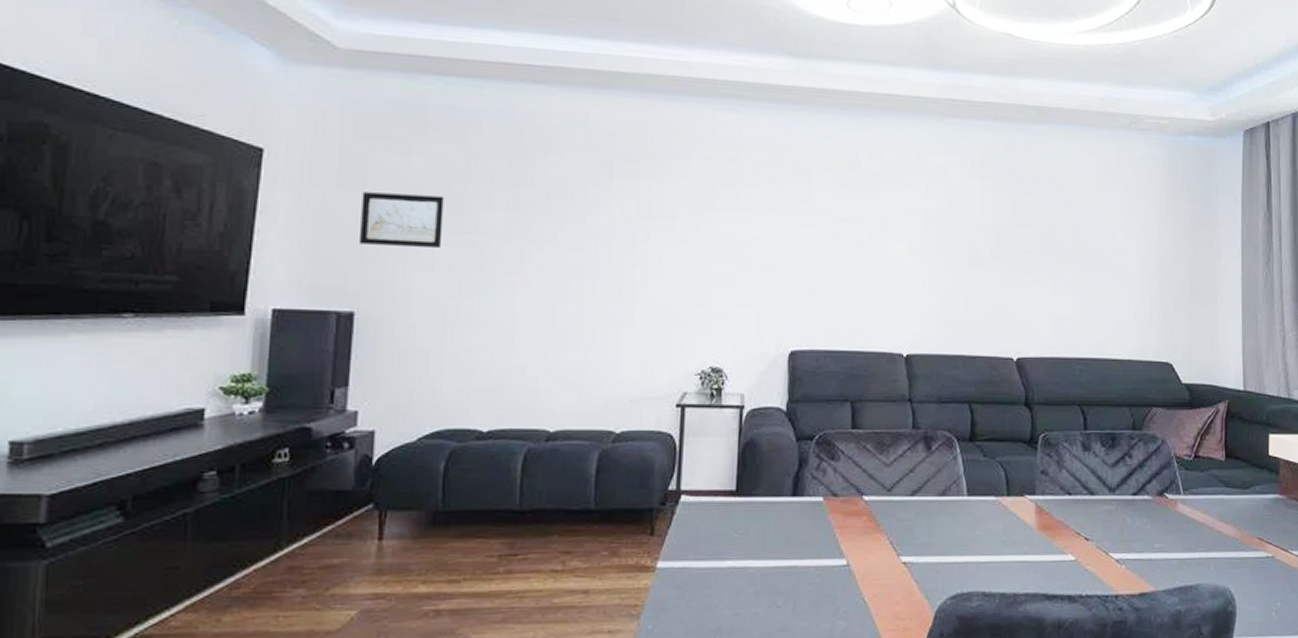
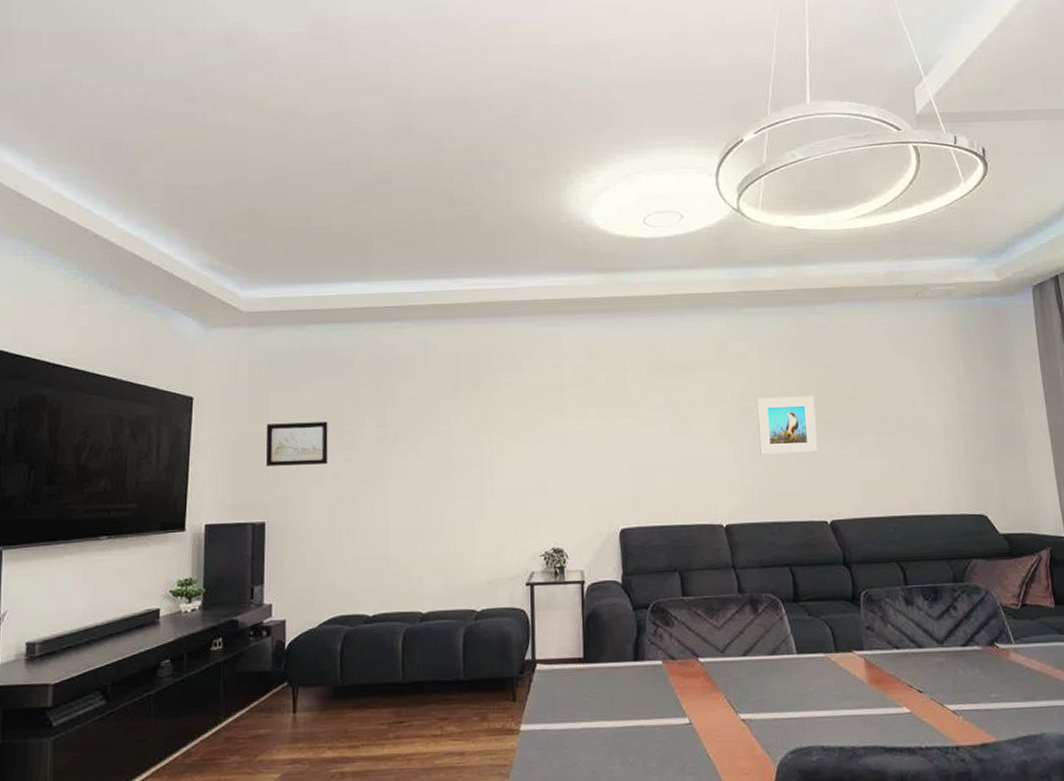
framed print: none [951,219,1014,284] -> present [756,396,818,455]

